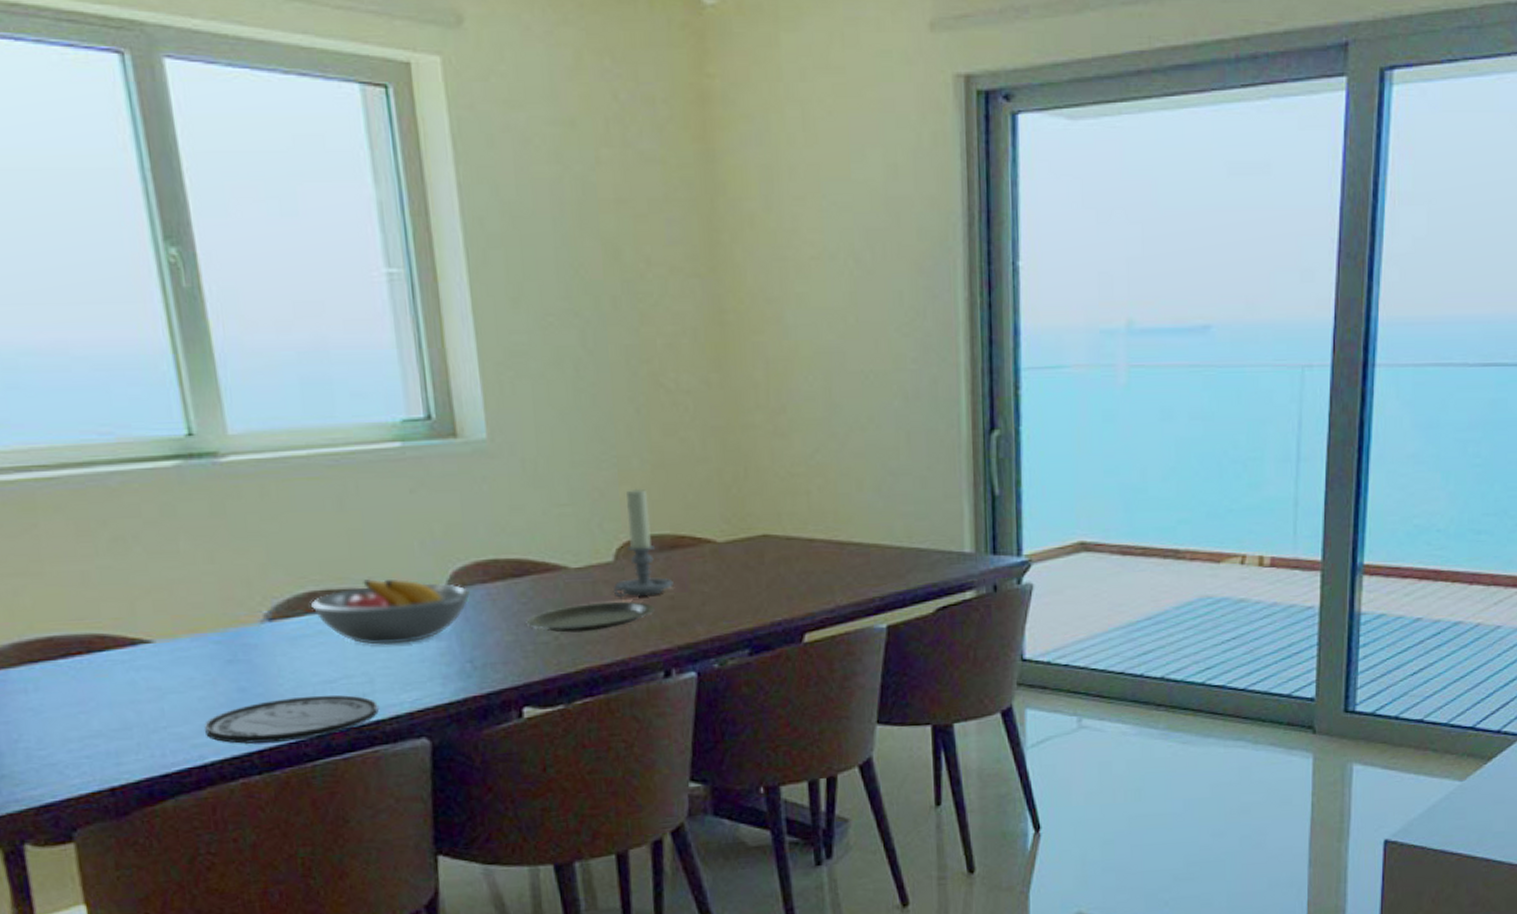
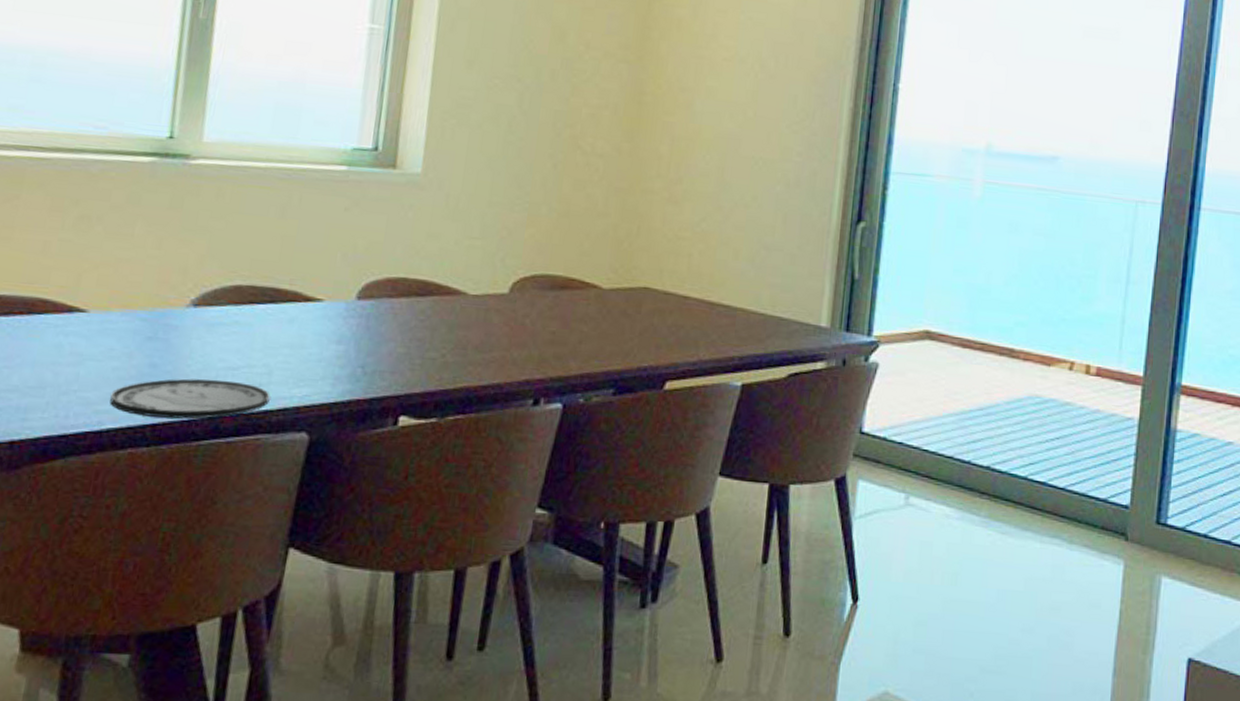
fruit bowl: present [310,579,470,645] -> none [233,281,376,343]
plate: present [526,601,654,633] -> none [419,328,536,354]
candle holder: present [614,488,673,598] -> none [503,232,557,329]

